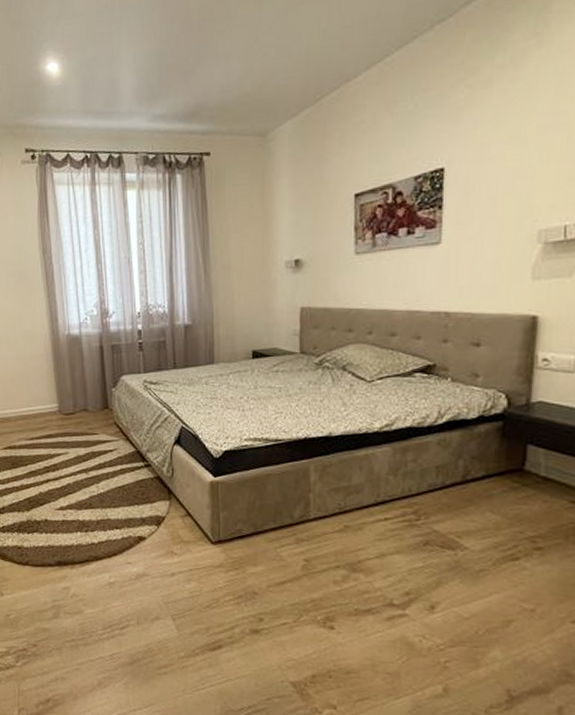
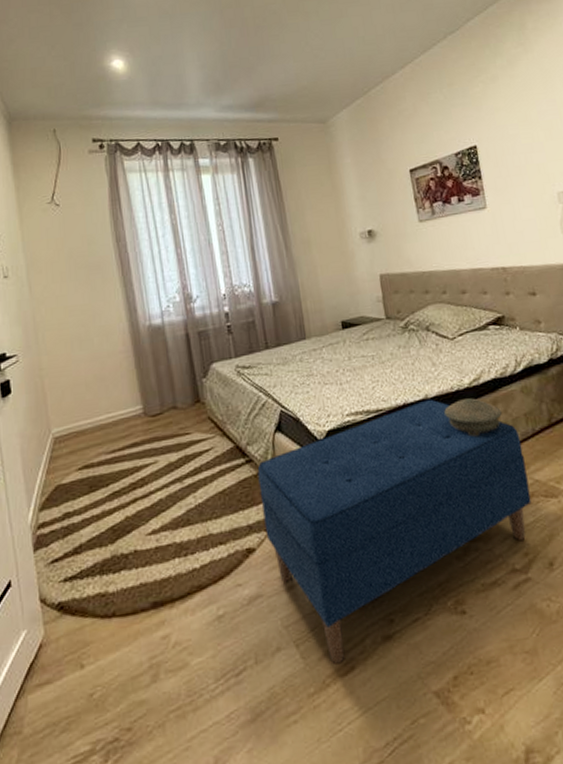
bench: none [154,437,426,641] -> present [257,399,532,664]
decorative box: none [347,442,410,479] -> present [444,398,502,437]

